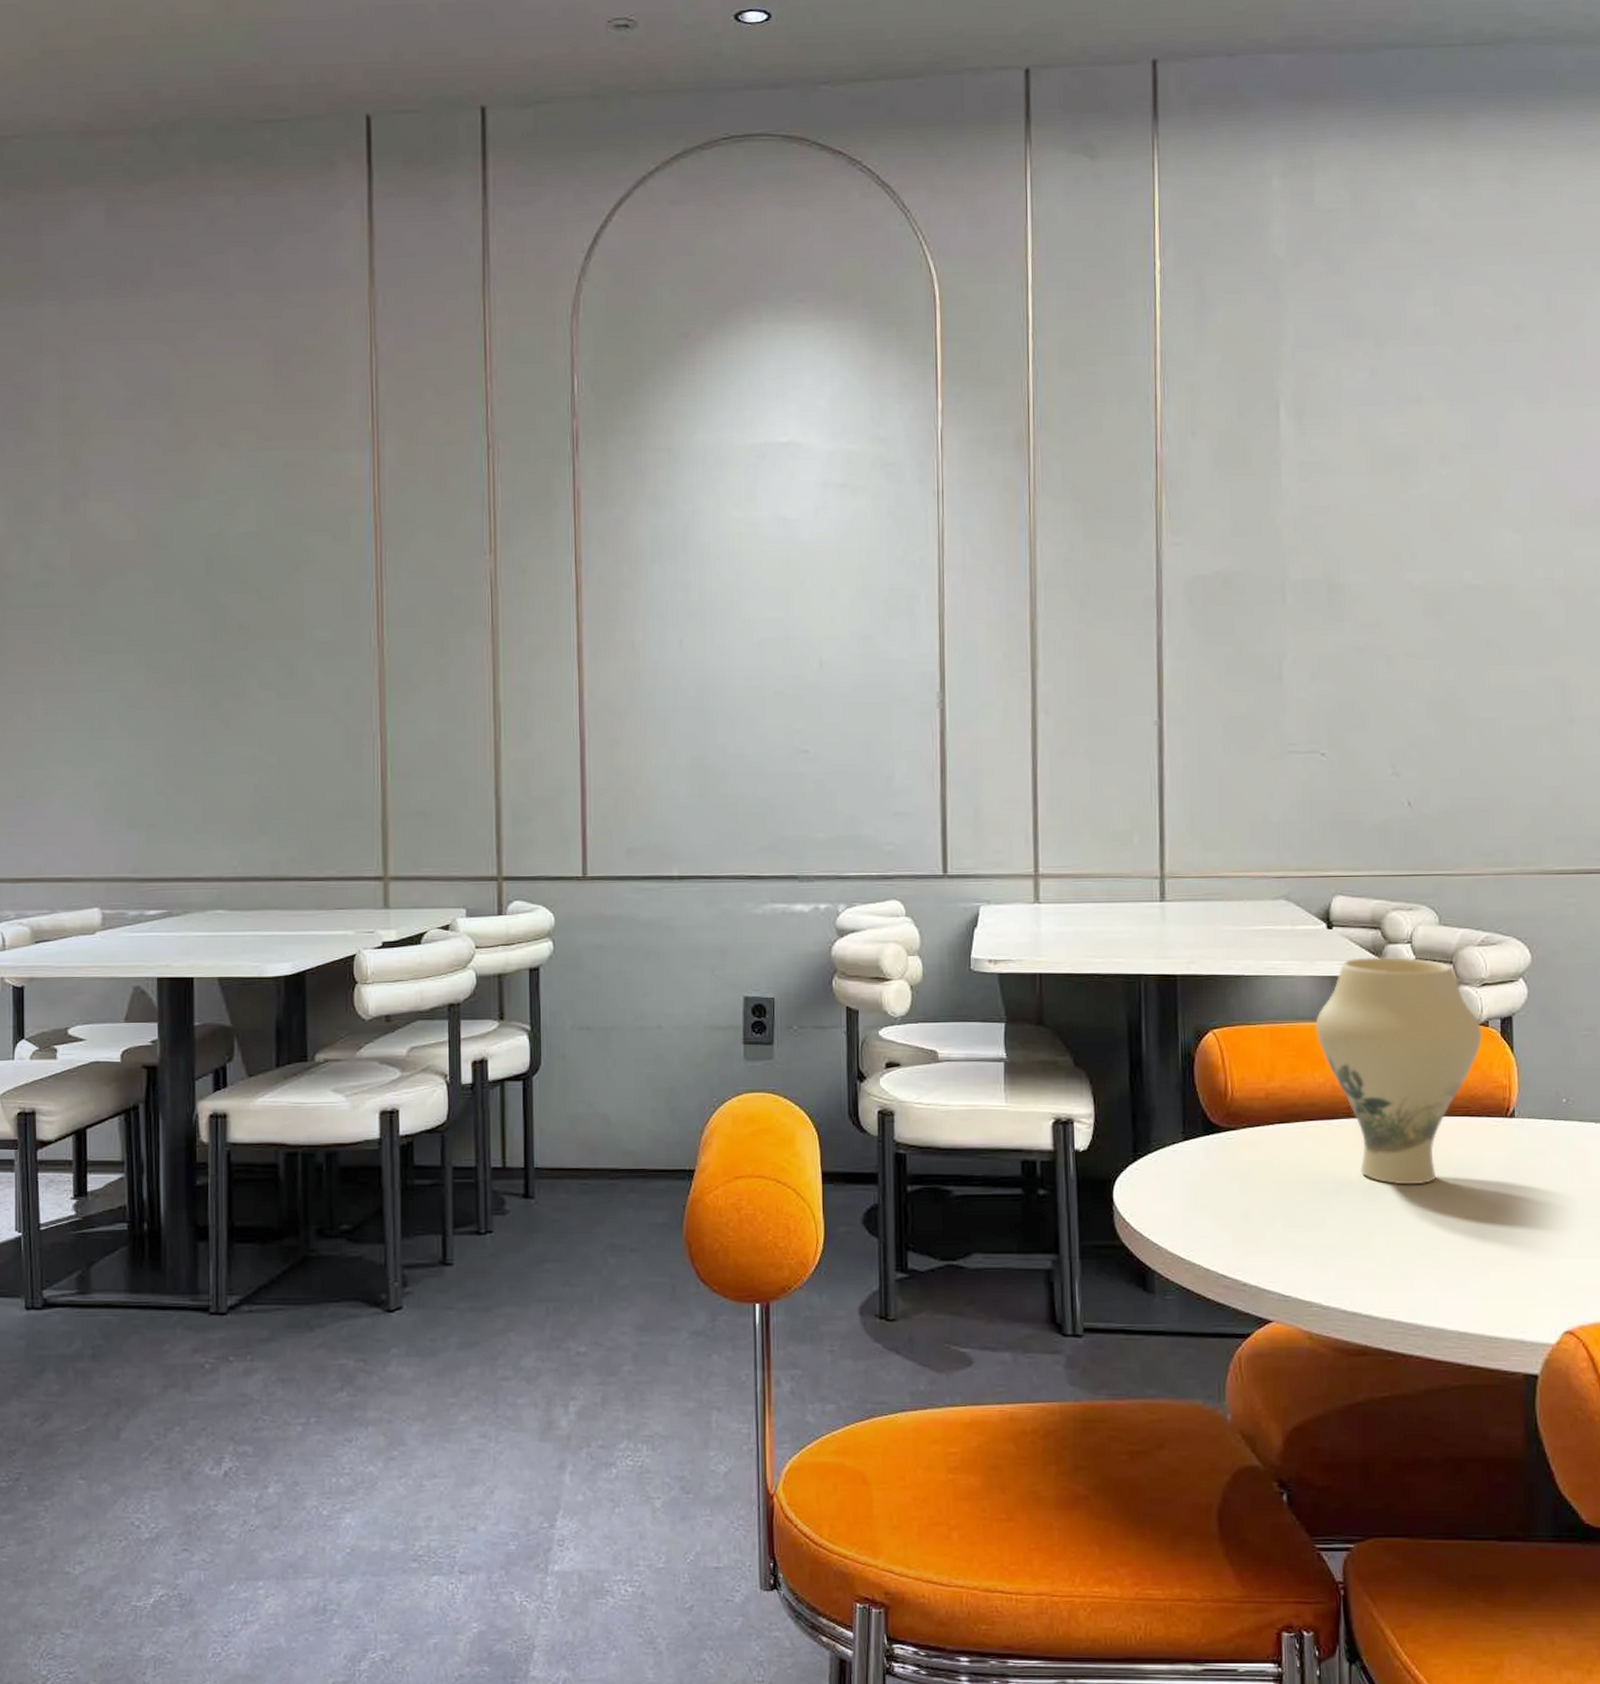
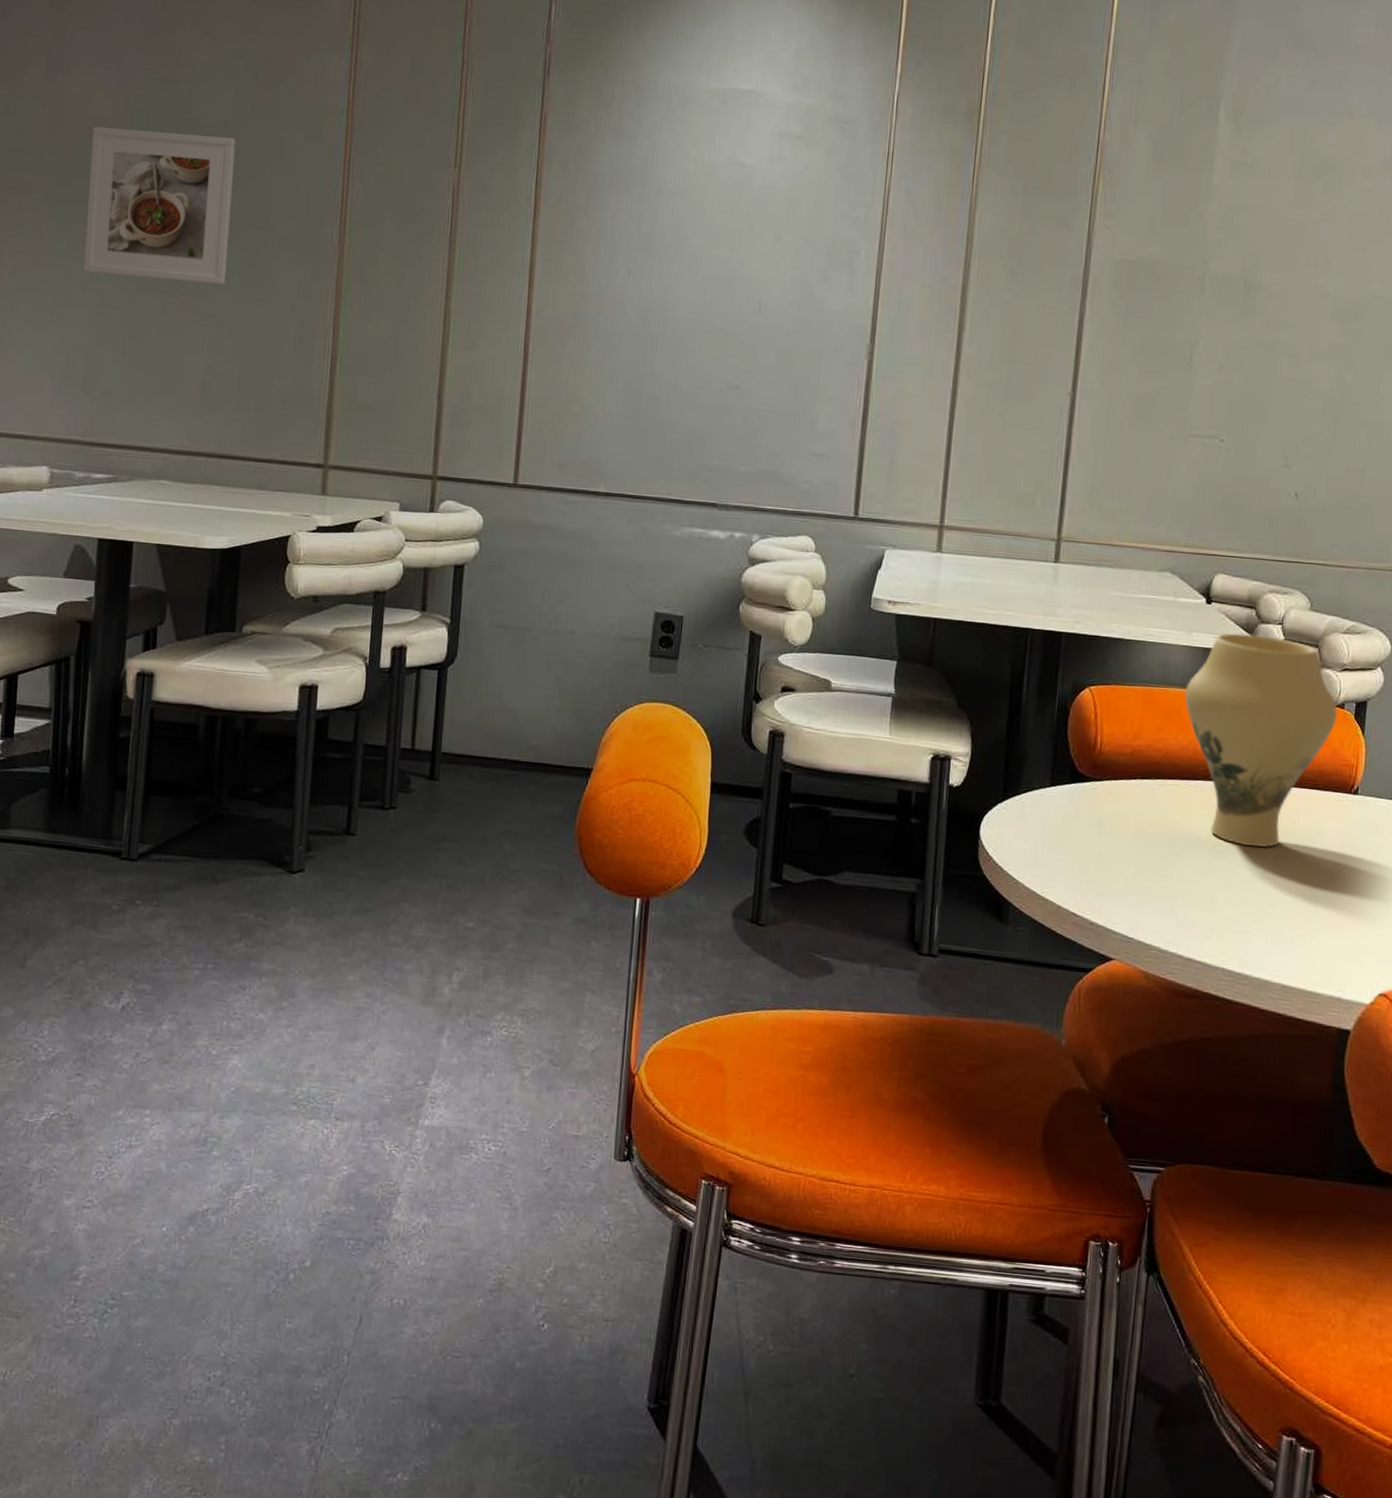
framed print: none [117,549,265,702] -> present [84,126,236,284]

